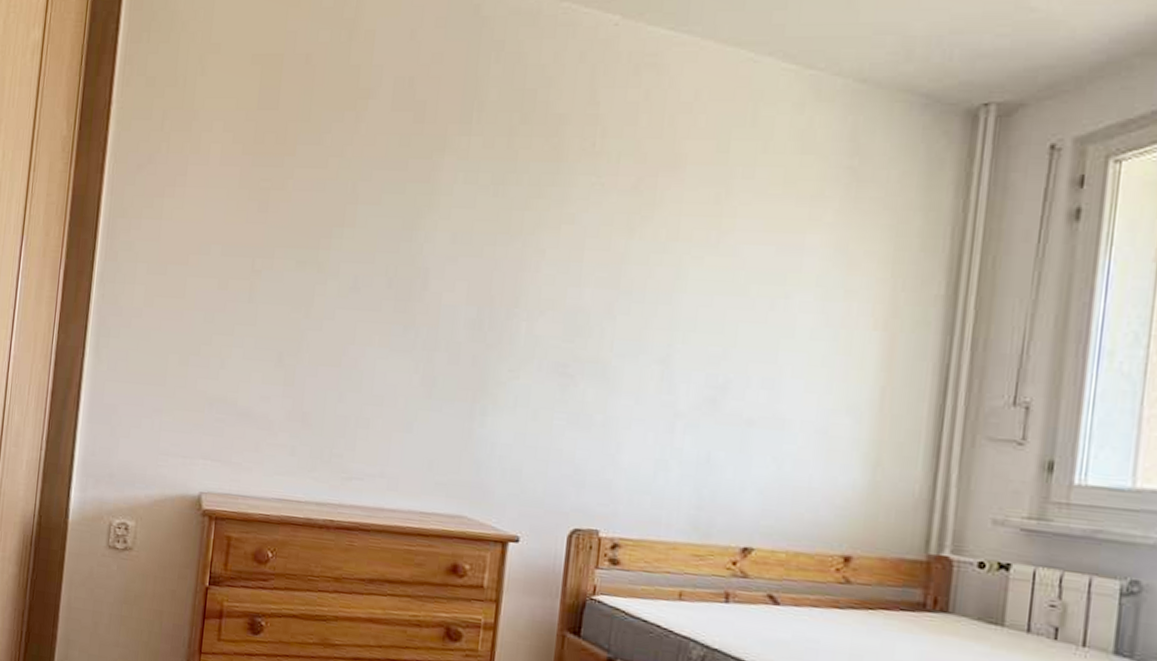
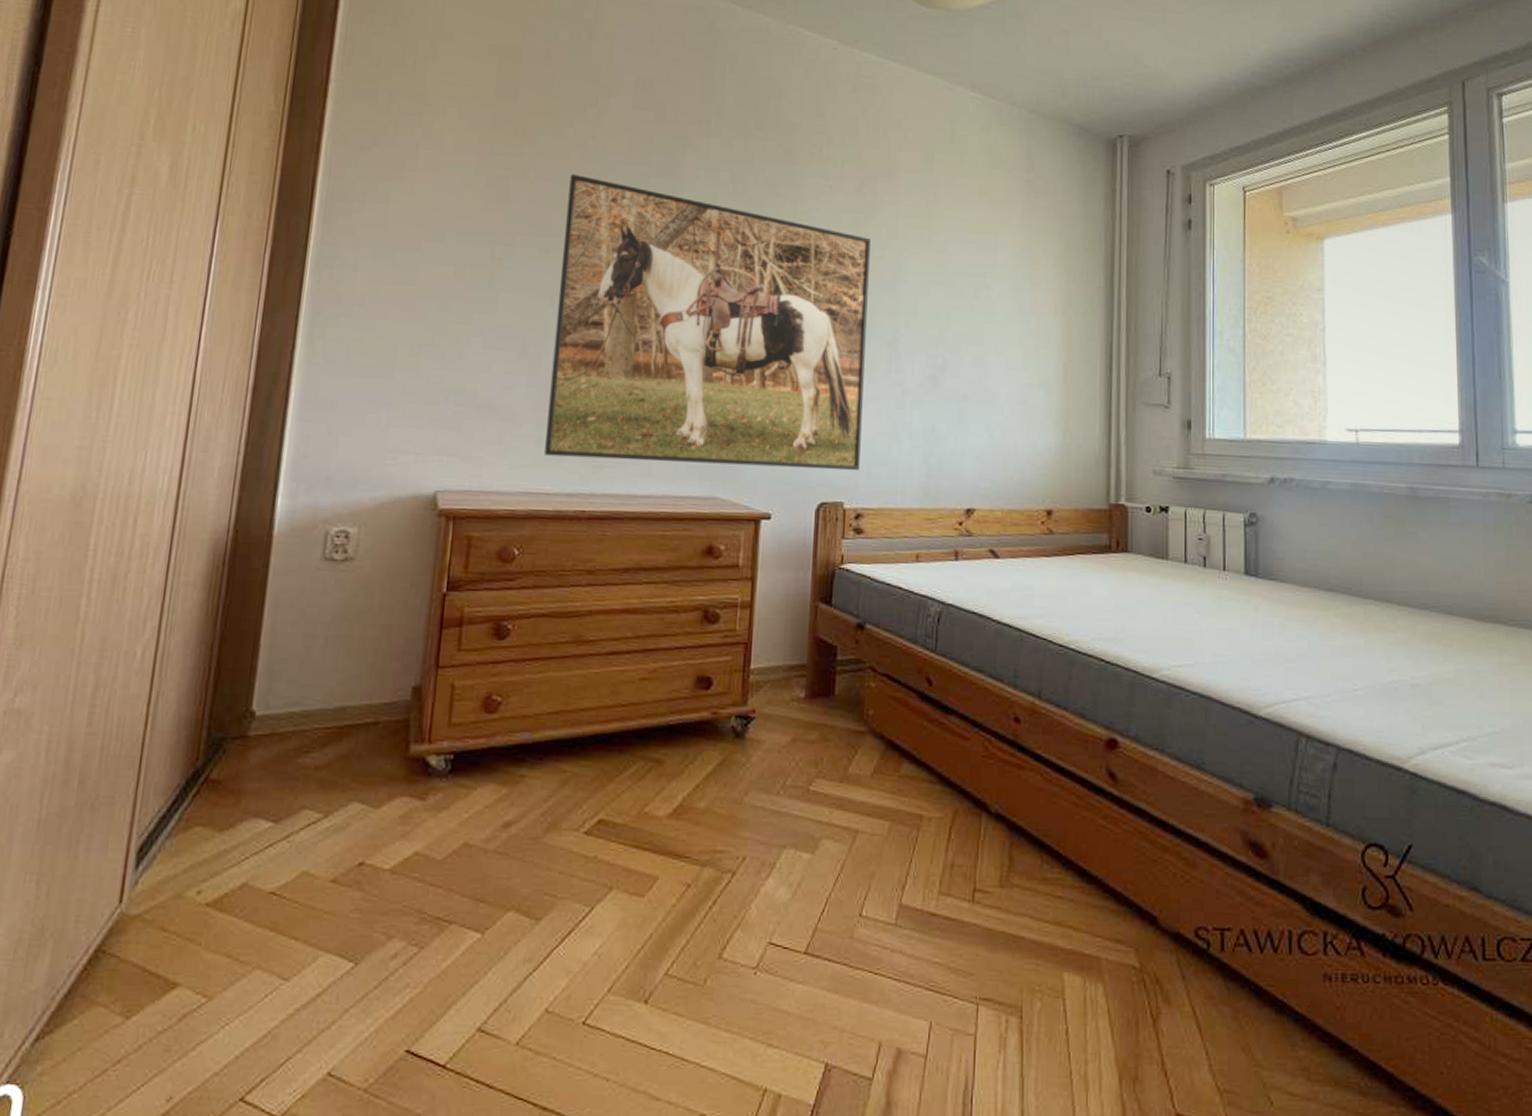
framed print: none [297,182,646,497] -> present [544,173,871,470]

